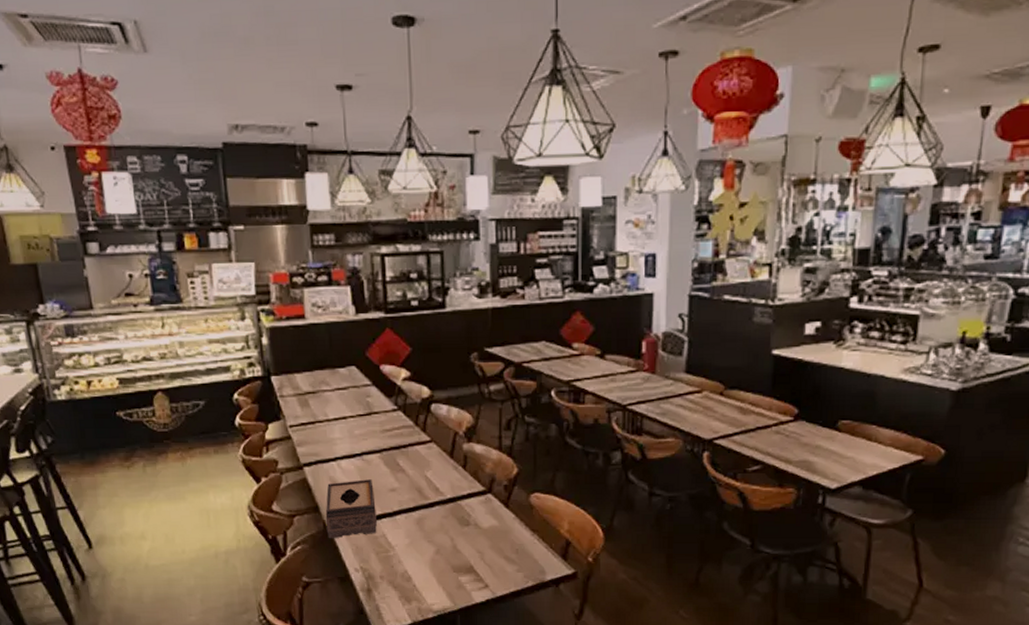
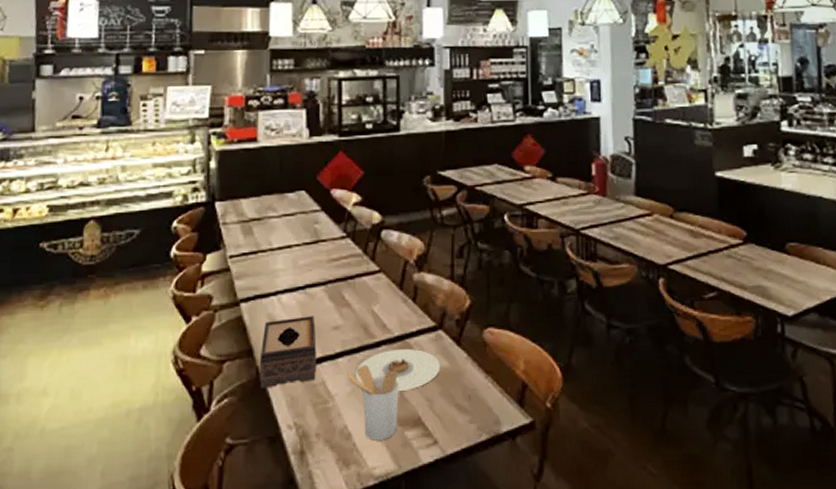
utensil holder: none [406,522,453,583] -> present [348,365,399,441]
plate: none [412,509,490,544] -> present [355,348,440,391]

